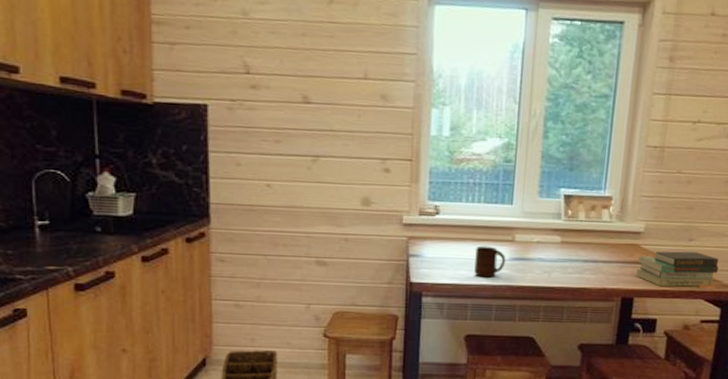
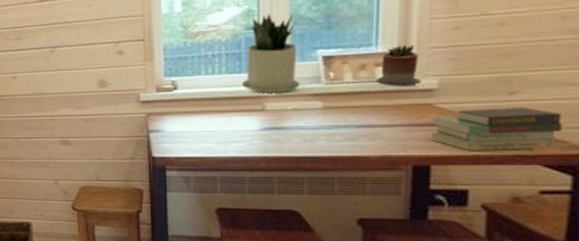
cup: present [474,245,506,278] -> none [219,117,257,149]
planter: none [497,149,548,226] -> present [242,14,300,93]
succulent planter: none [602,191,634,228] -> present [377,44,423,86]

